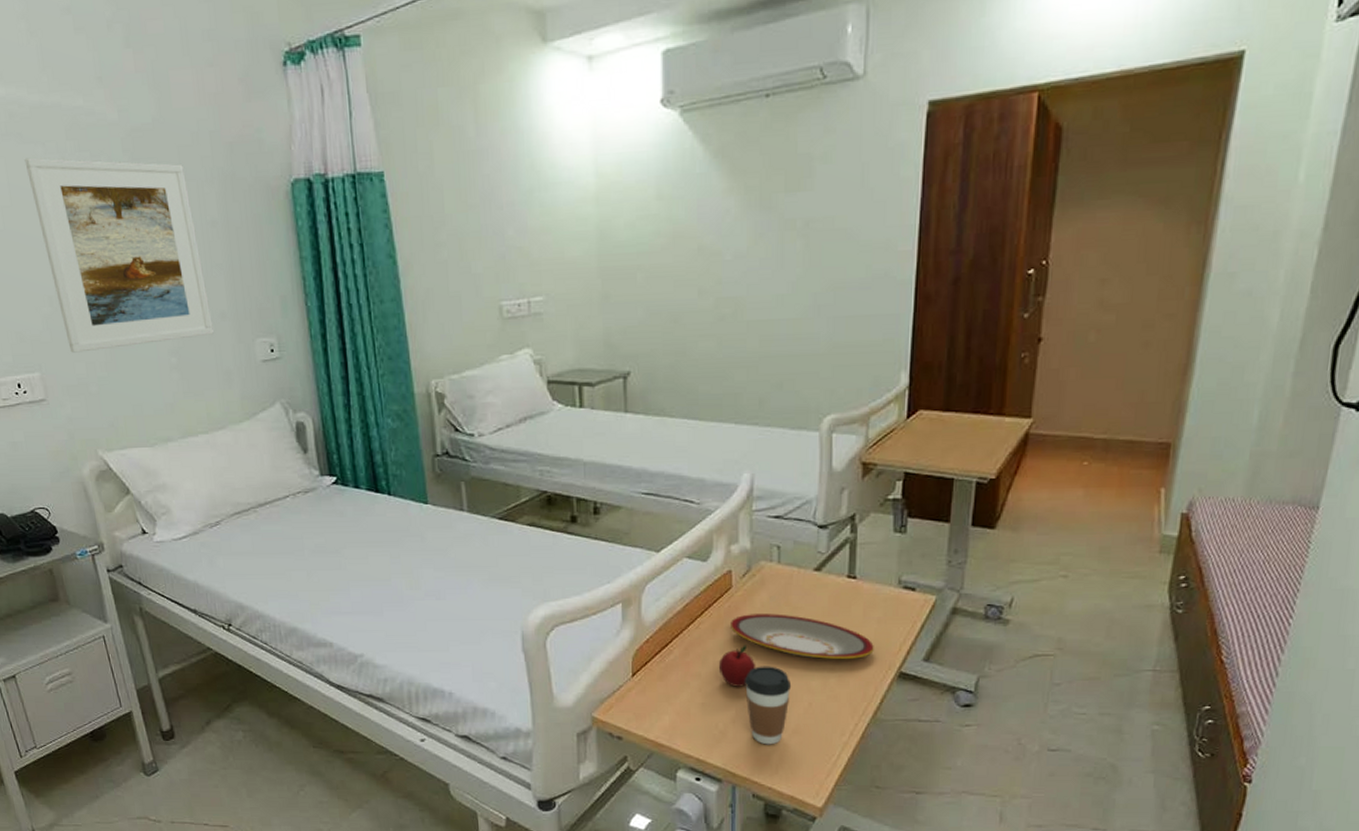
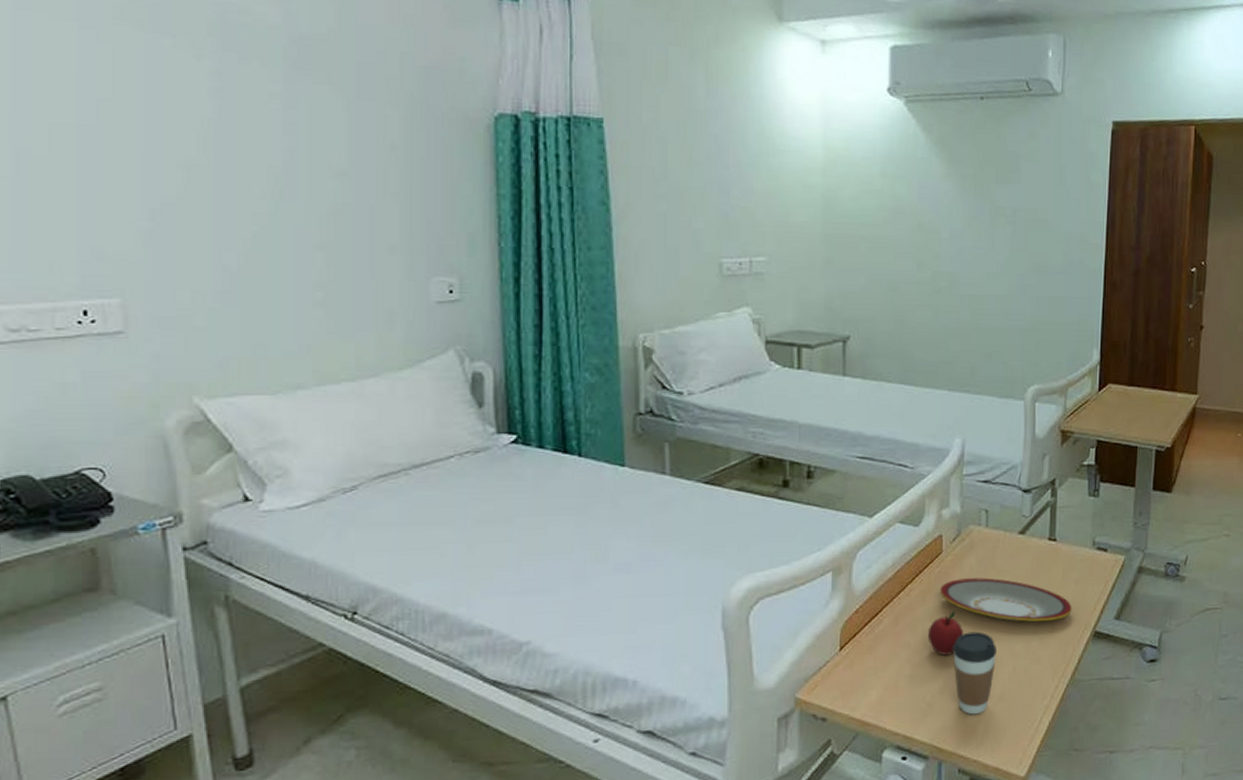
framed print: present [24,157,215,353] -> none [142,48,379,278]

